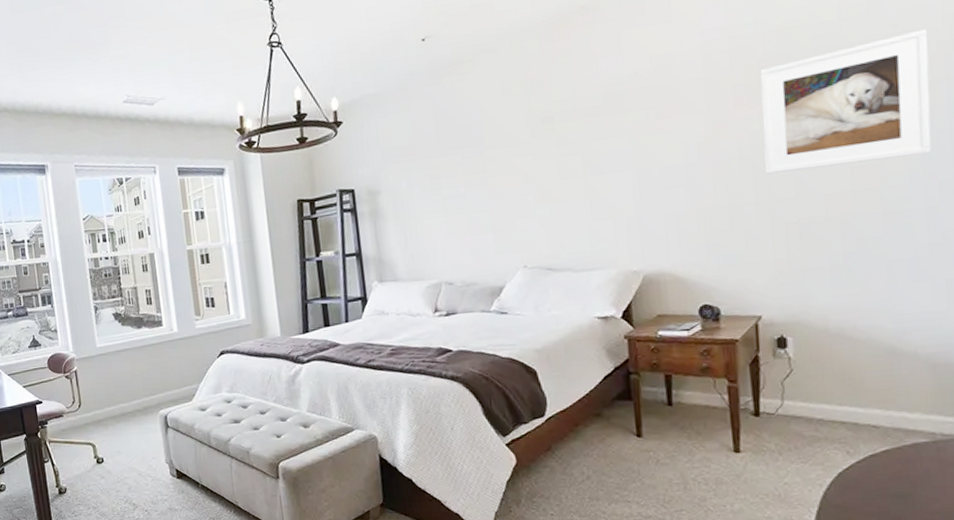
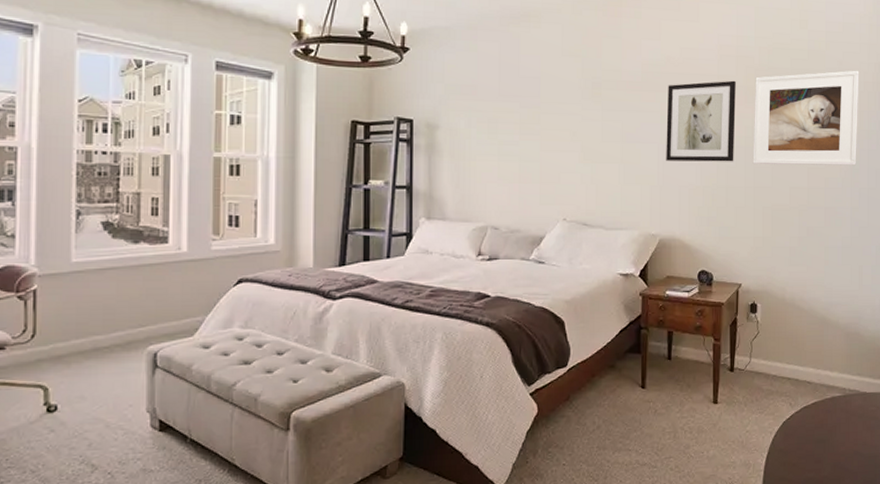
wall art: none [637,79,738,188] -> present [666,80,736,162]

